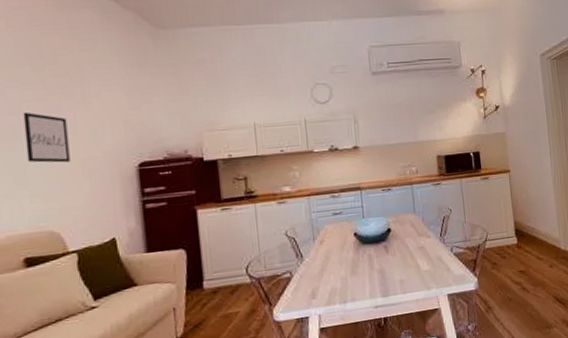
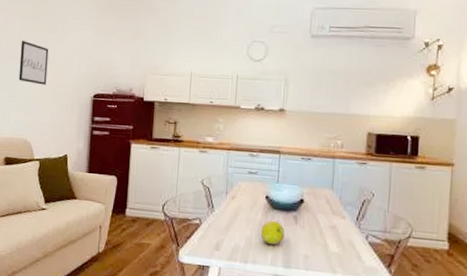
fruit: none [354,255,379,279] -> present [260,221,285,246]

